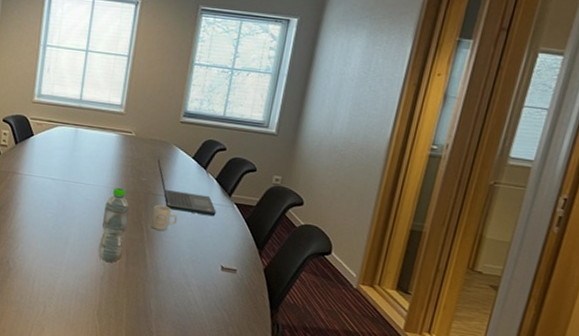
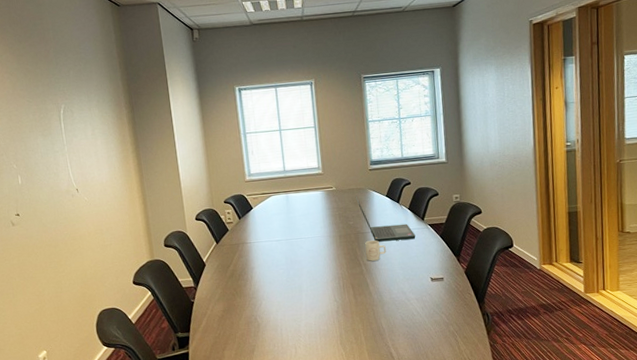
water bottle: present [97,187,130,263] -> none [325,234,349,298]

